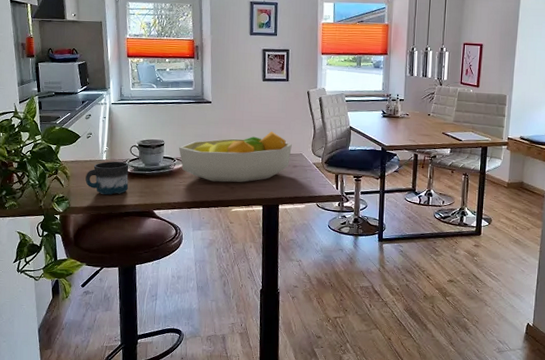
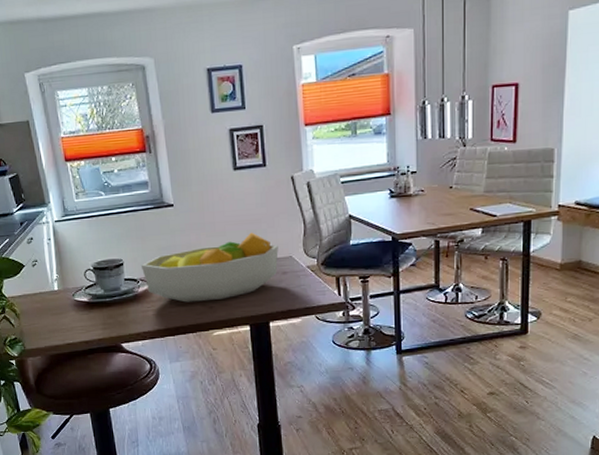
mug: present [85,161,129,196] -> none [37,289,88,332]

